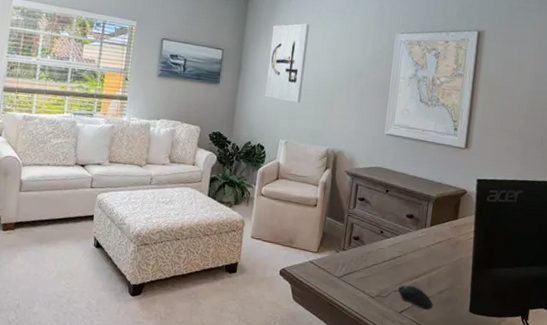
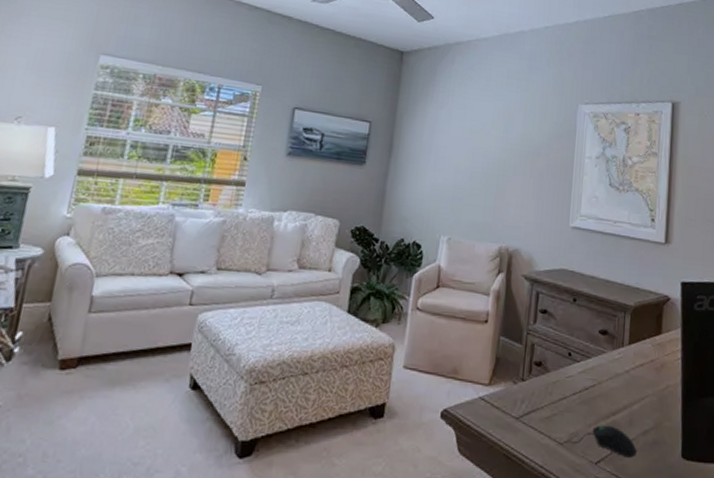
wall art: present [265,23,310,104] -> none [422,91,478,189]

